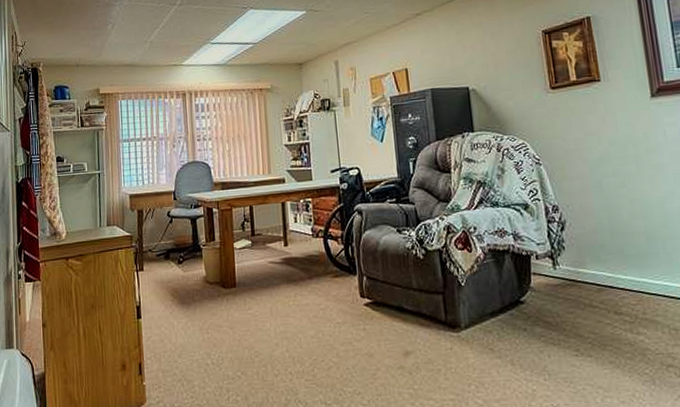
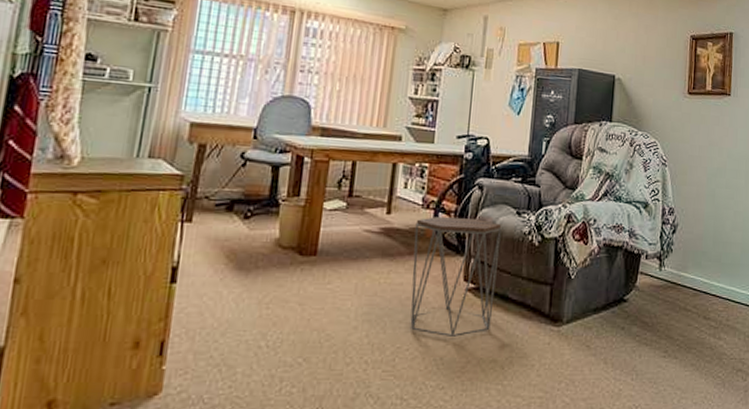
side table: none [310,241,392,349] -> present [410,217,502,338]

